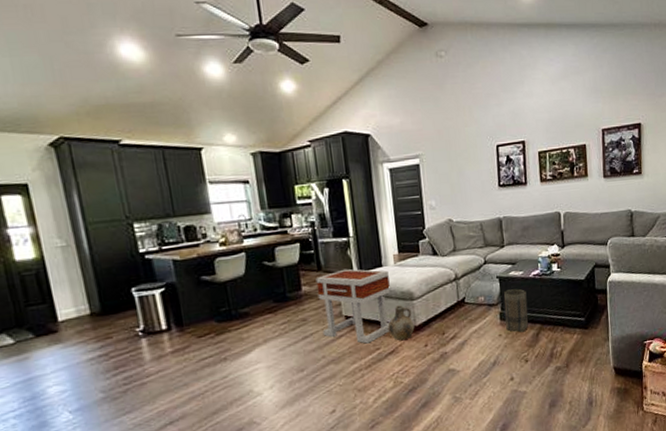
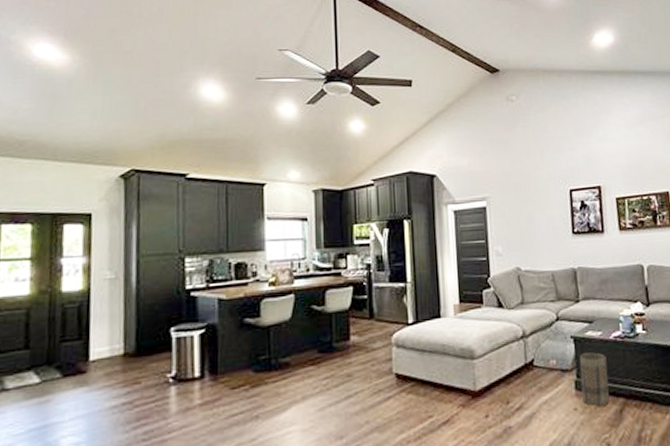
side table: present [316,269,391,344] -> none [366,318,448,409]
ceramic jug: present [388,305,415,340] -> none [443,364,475,407]

